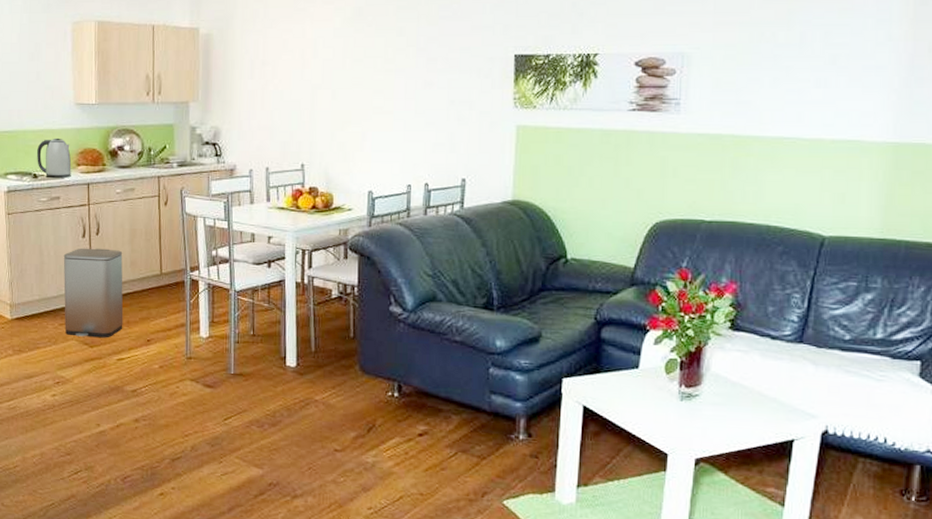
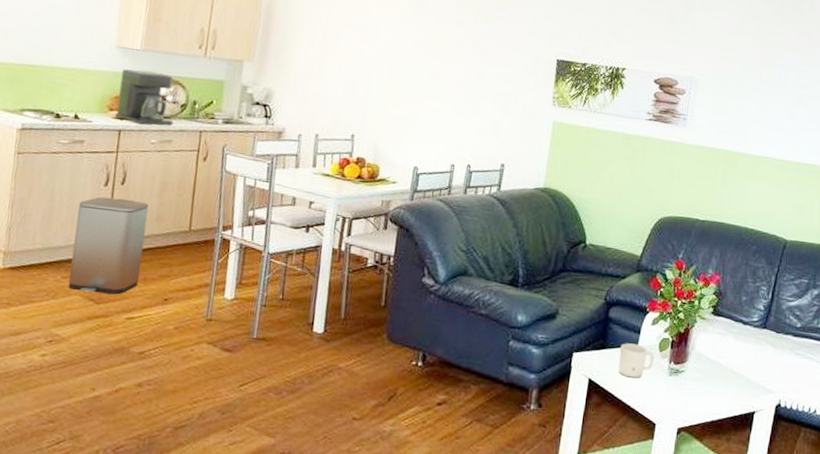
kettle: present [37,138,72,179] -> none [62,79,105,122]
coffee maker: none [82,123,134,177] -> present [114,69,174,127]
mug: none [618,366,661,404] -> present [618,343,655,378]

